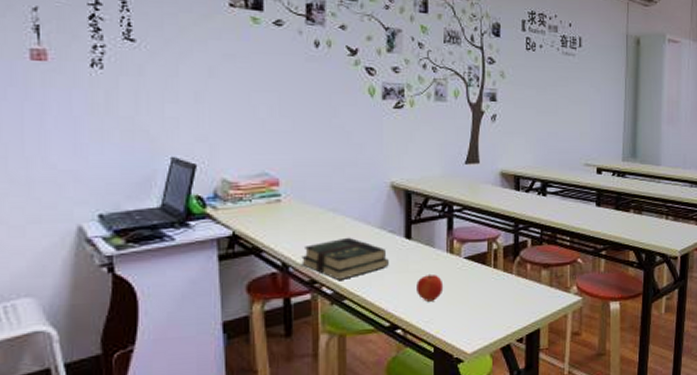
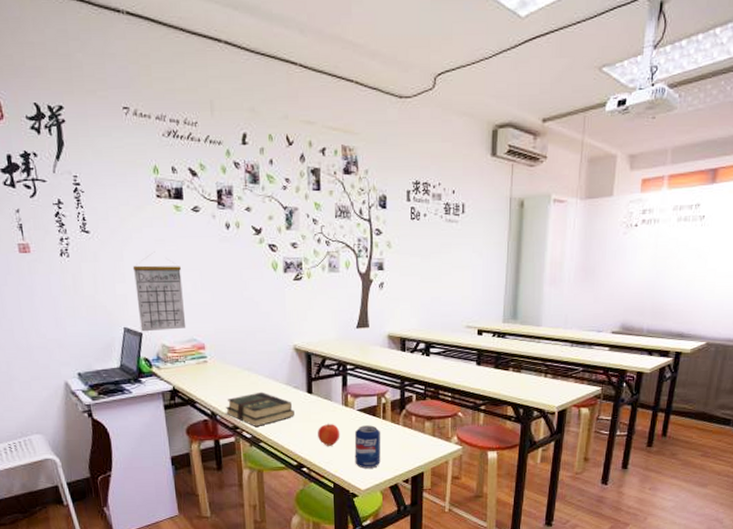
calendar: none [190,68,256,164] -> present [132,251,186,332]
beverage can: none [460,275,492,328] -> present [354,425,381,469]

